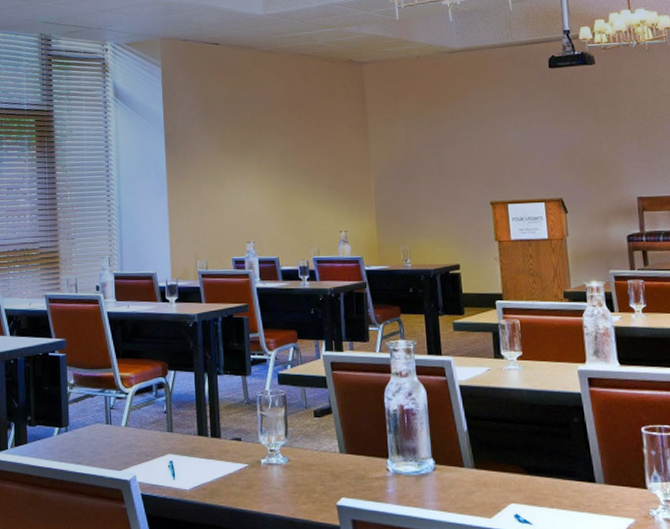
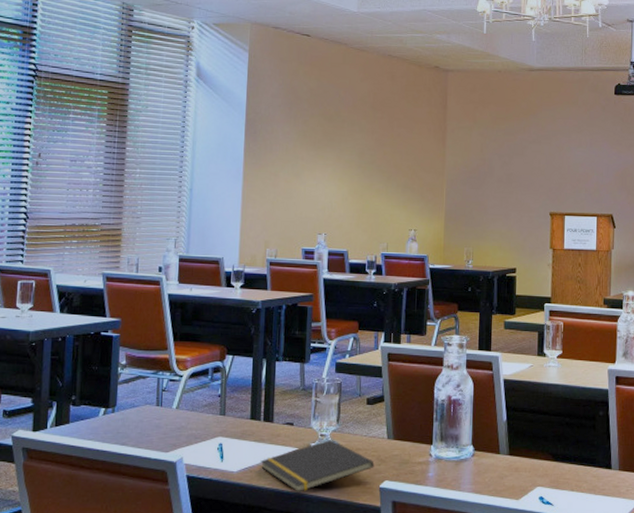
notepad: none [211,454,329,511] -> present [260,439,375,492]

